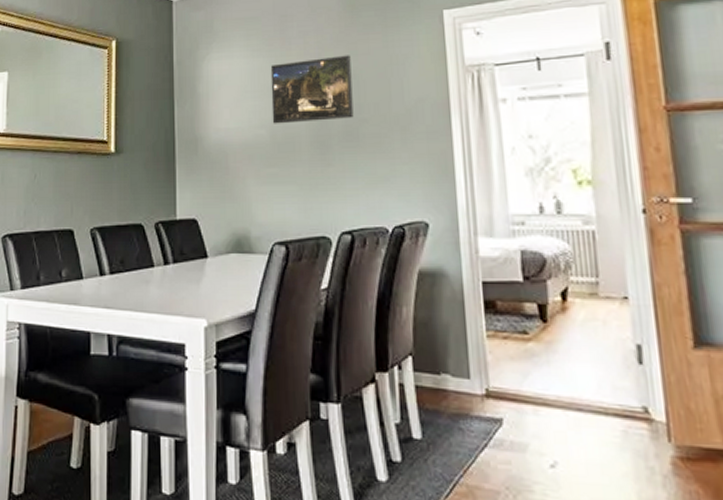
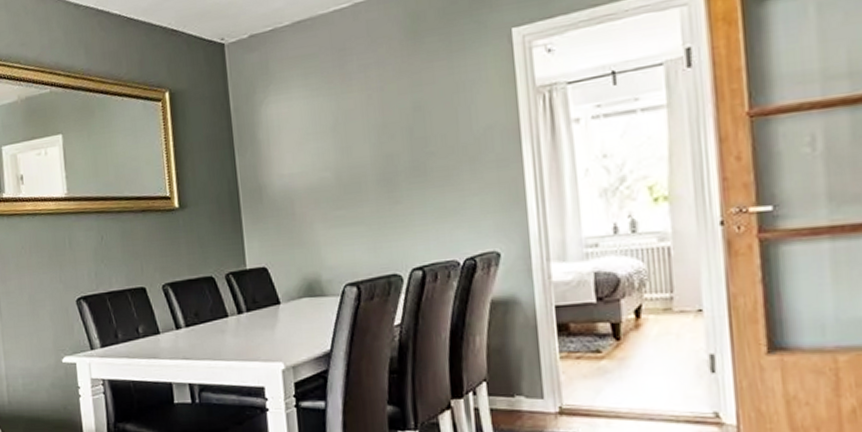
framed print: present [270,55,354,124] -> none [331,86,420,165]

